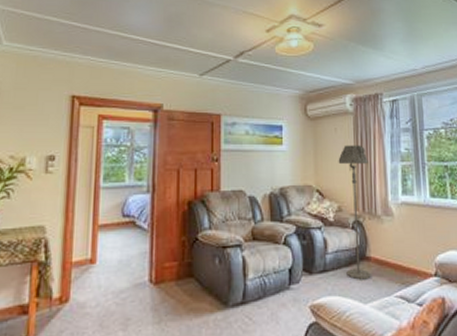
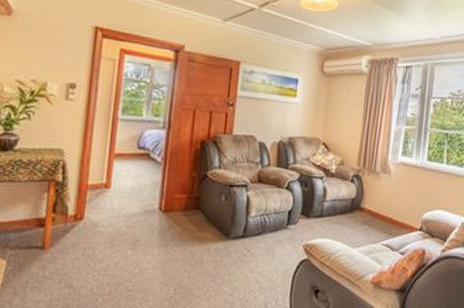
floor lamp: present [338,145,371,280] -> none [340,104,375,228]

